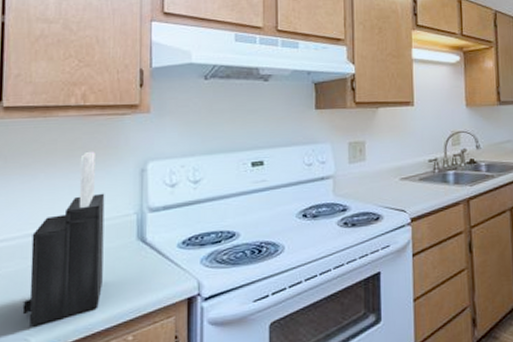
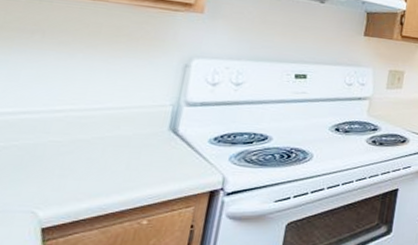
knife block: present [22,151,105,327] -> none [34,39,144,200]

